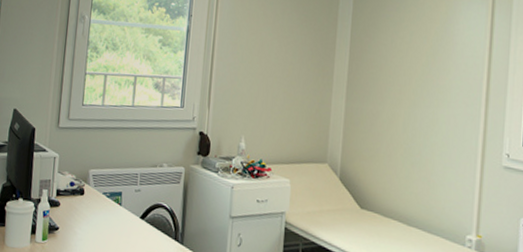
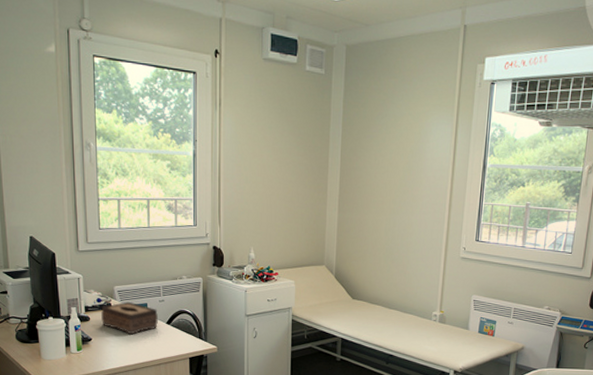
tissue box: none [71,188,132,228] -> present [101,301,158,335]

